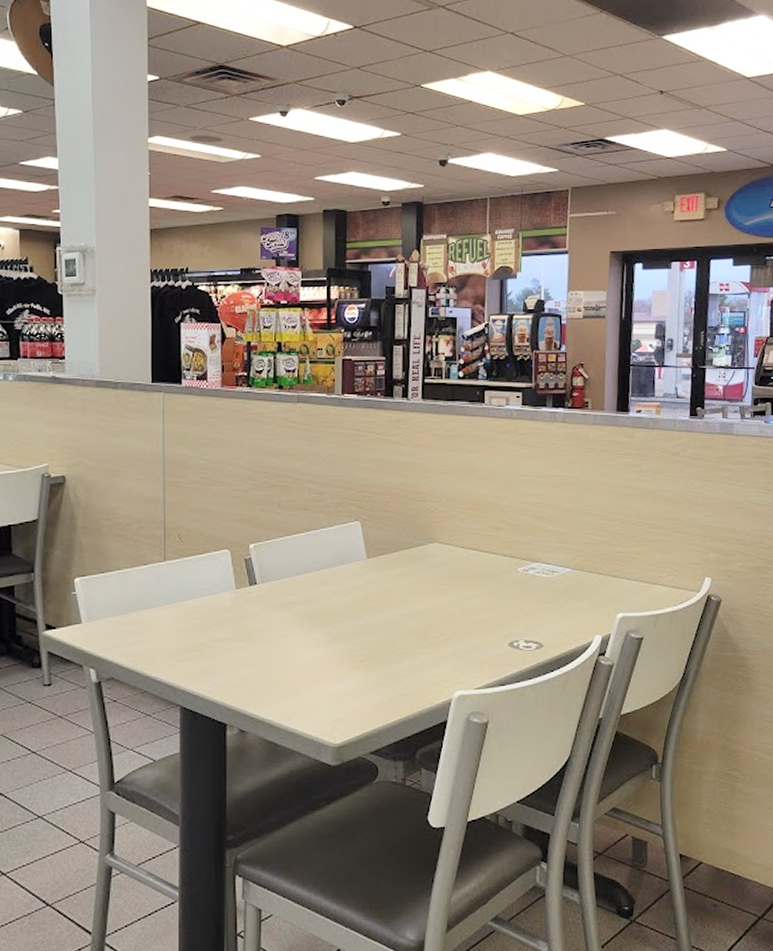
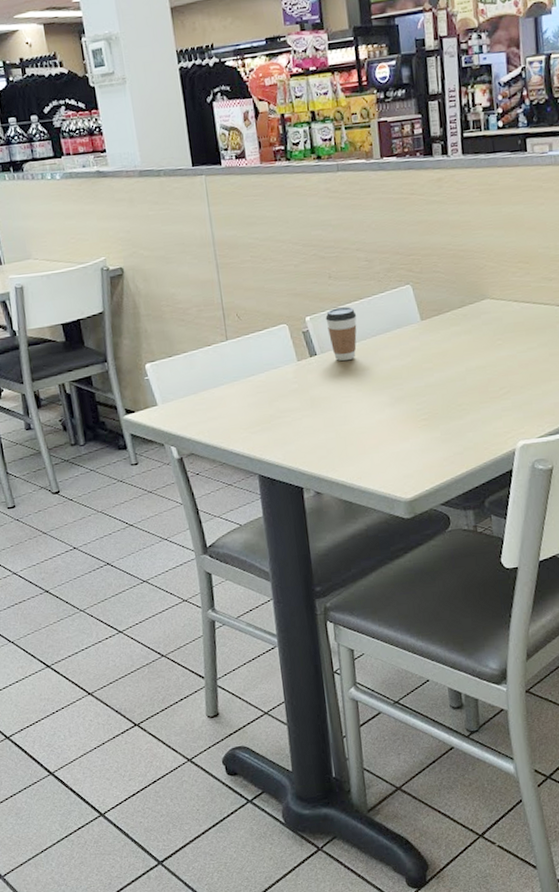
coffee cup: none [270,537,302,593] -> present [325,306,357,362]

